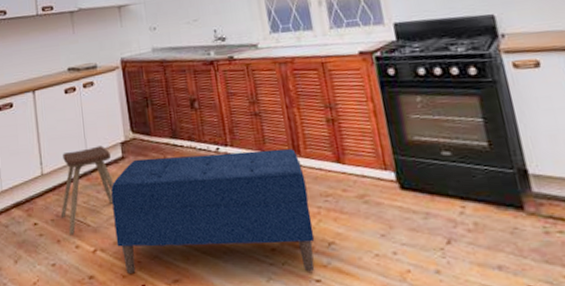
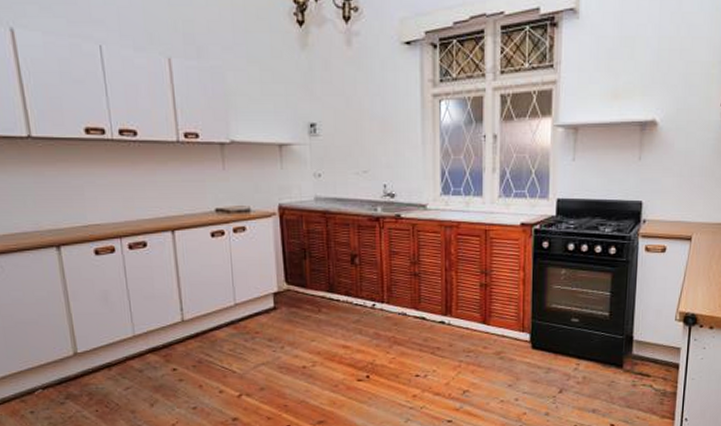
music stool: present [60,145,114,235] -> none [203,295,264,381]
bench: present [111,148,315,274] -> none [260,308,452,416]

